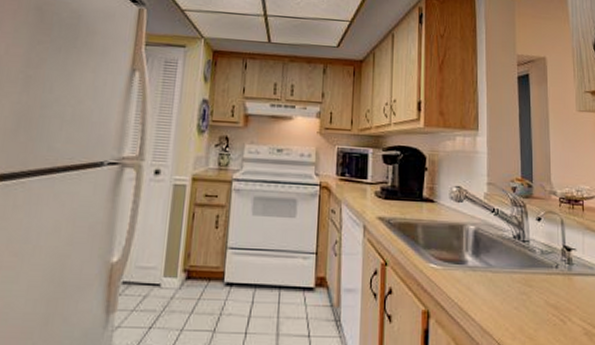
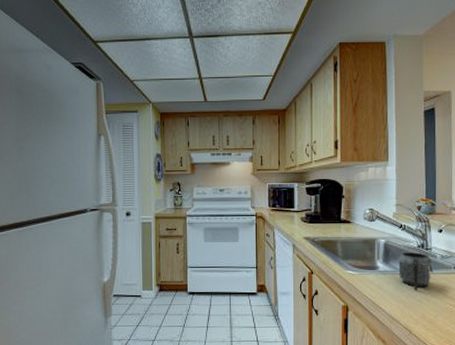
mug: none [491,243,533,295] -> present [398,252,434,291]

